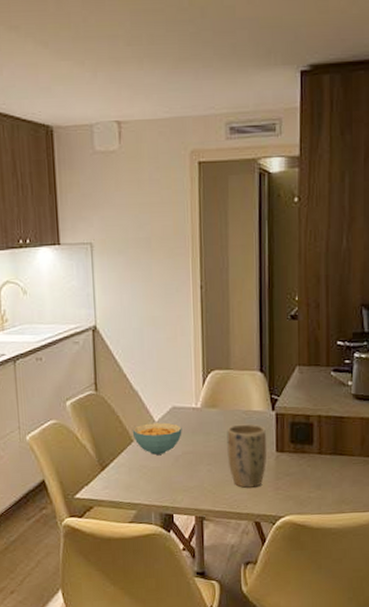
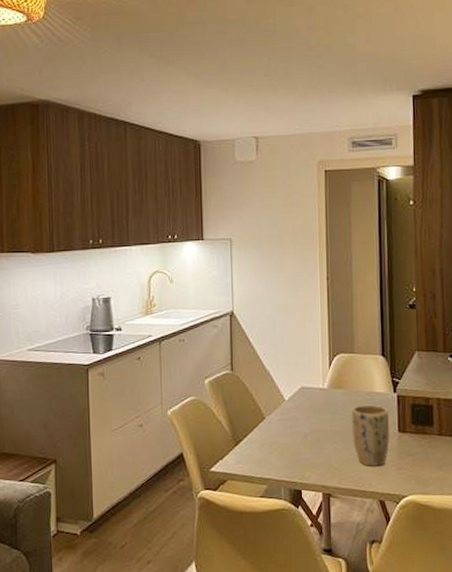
cereal bowl: present [132,422,182,455] -> none [264,401,310,432]

